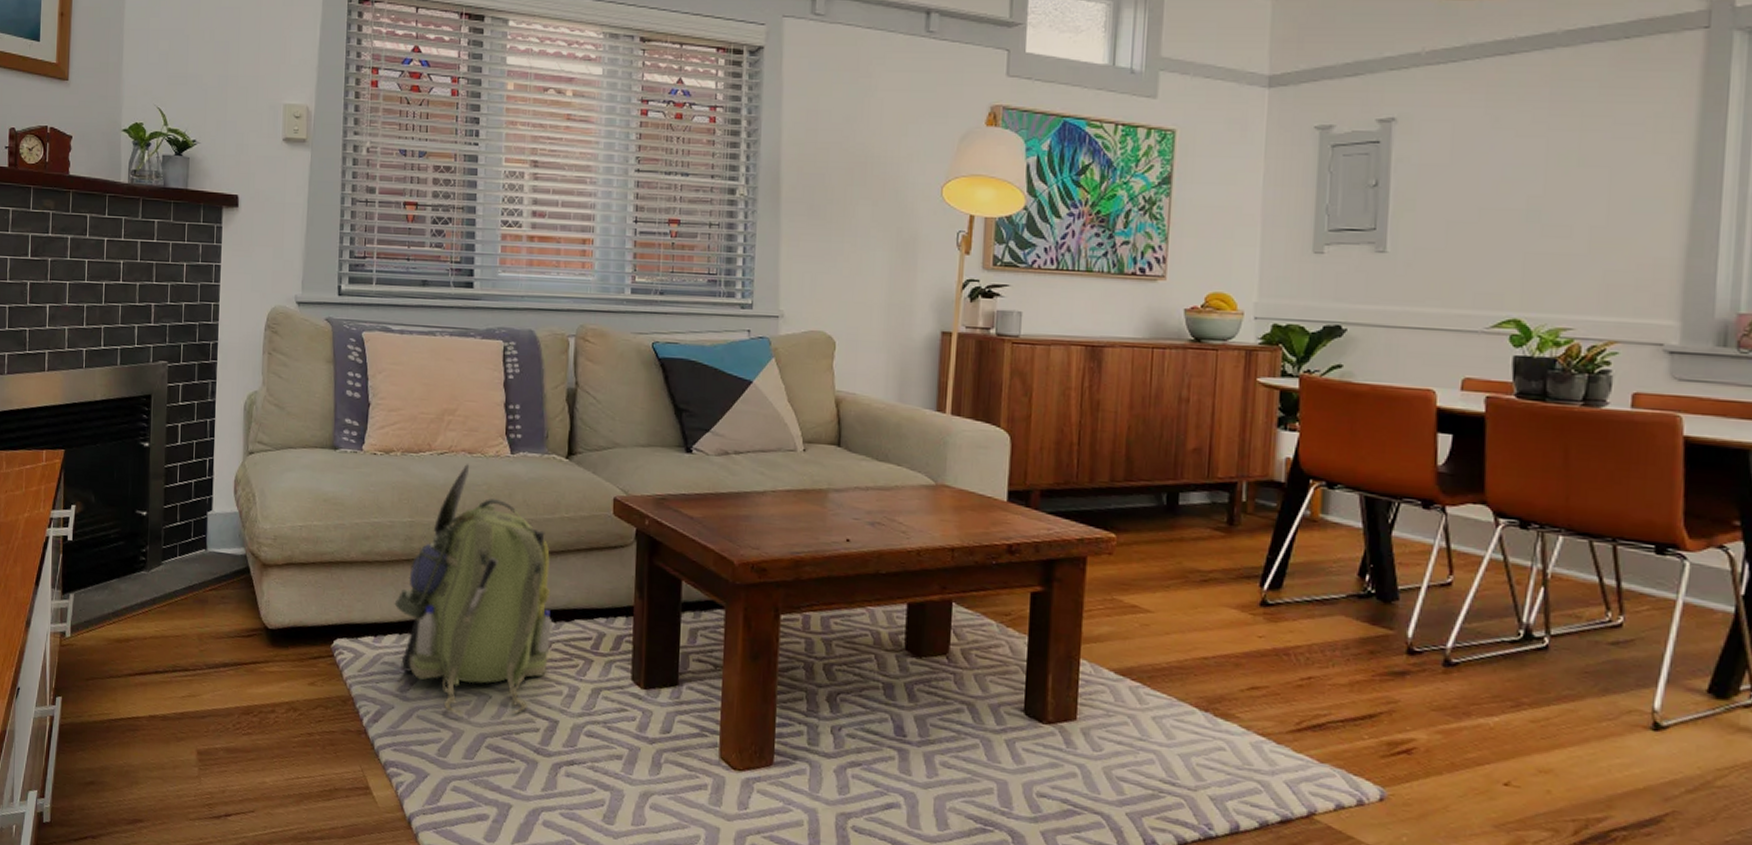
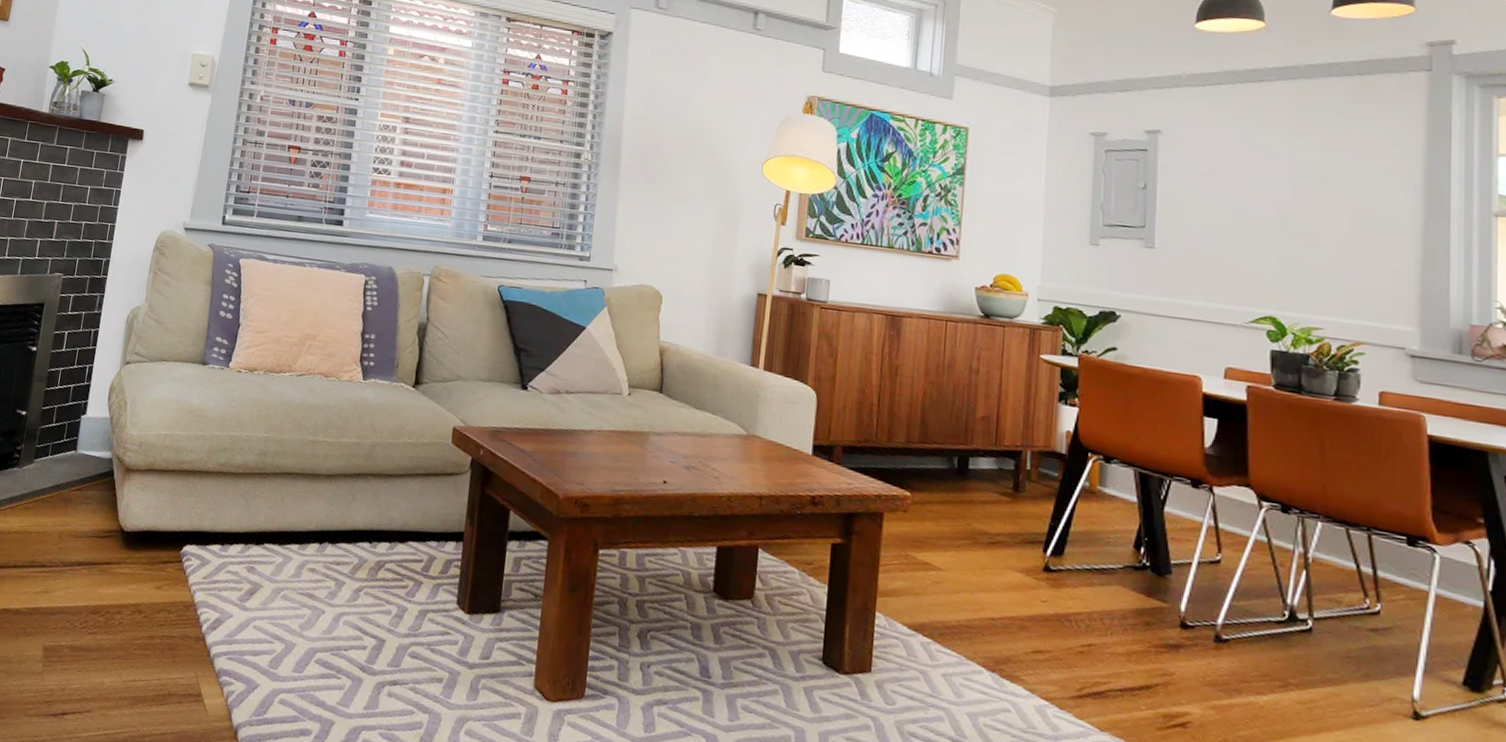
backpack: present [394,463,553,714] -> none [243,385,391,630]

